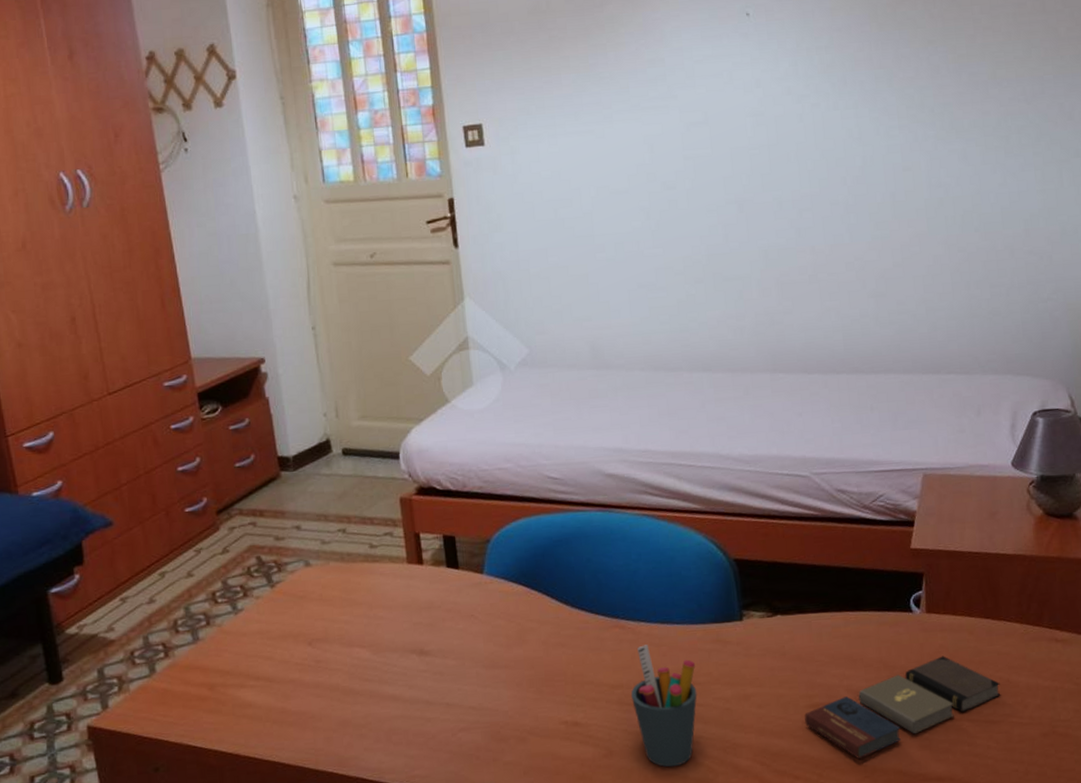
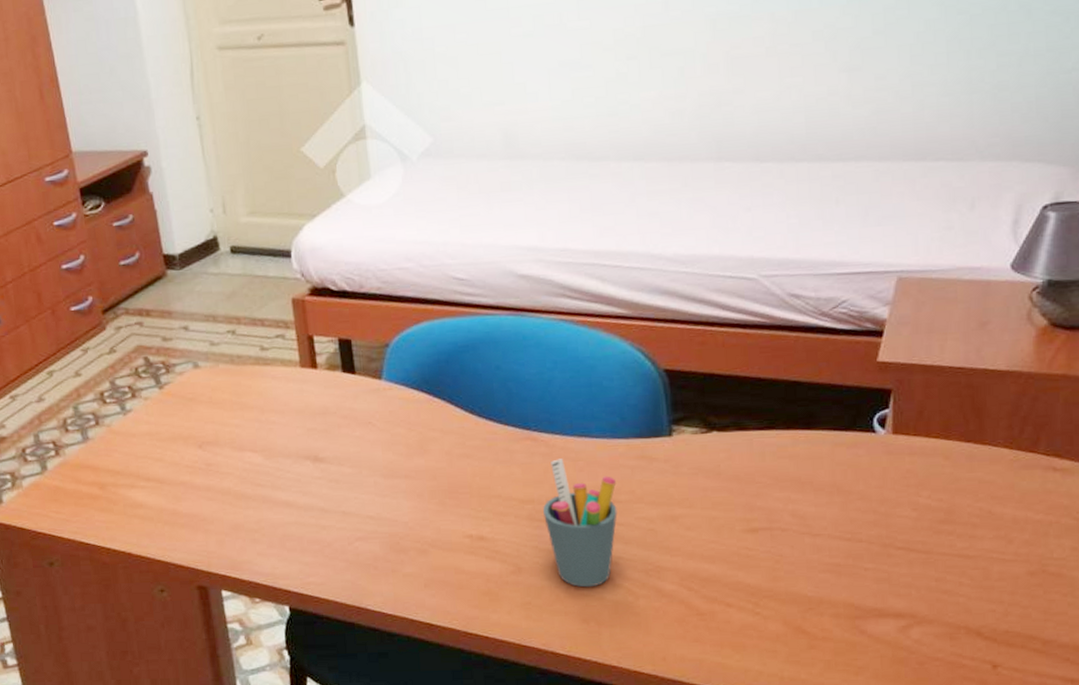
book set: present [804,655,1000,760] -> none [741,482,980,590]

